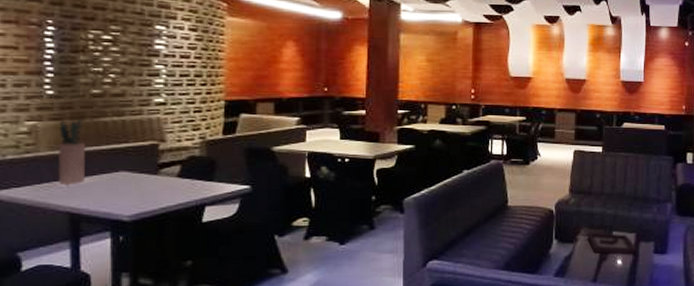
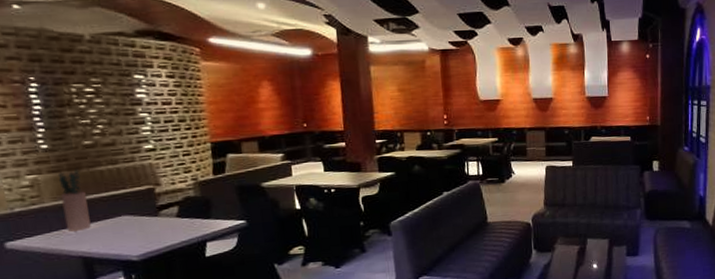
decorative tray: present [587,232,637,256] -> none [563,240,611,260]

